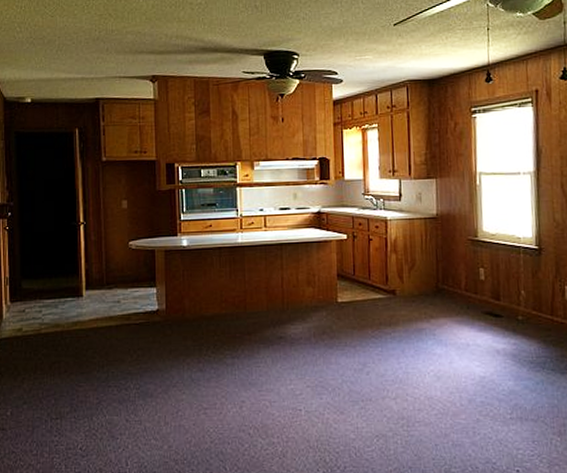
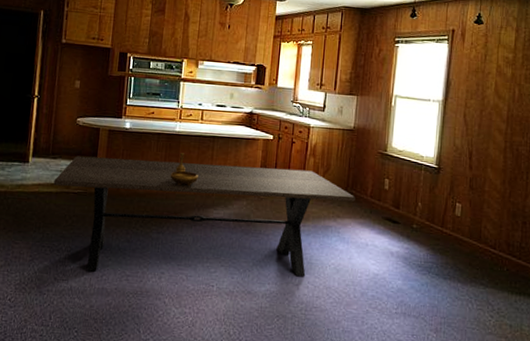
dining table: none [112,269,449,408] -> present [53,155,355,277]
decorative bowl: none [238,266,269,302] -> present [170,153,198,186]

